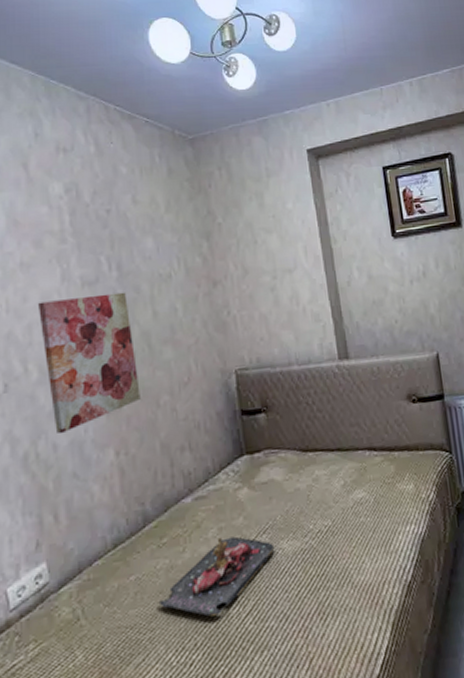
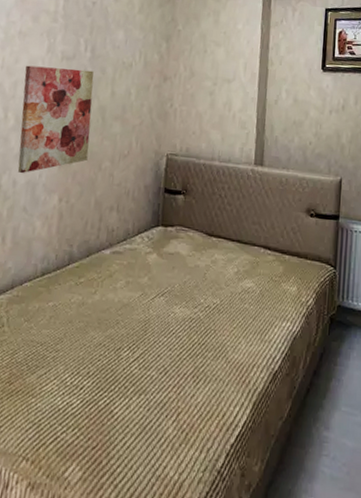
tray: present [158,536,275,617] -> none [66,289,169,354]

